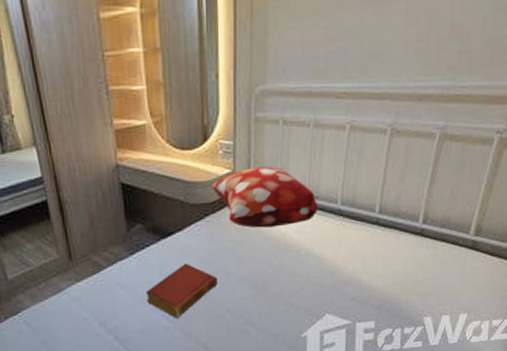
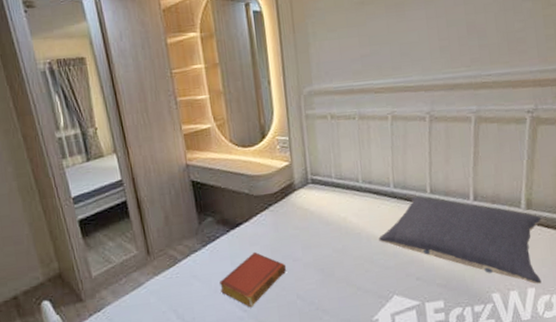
decorative pillow: present [211,166,318,228] -> none [272,157,373,215]
pillow: none [318,216,488,310] -> present [379,196,542,284]

